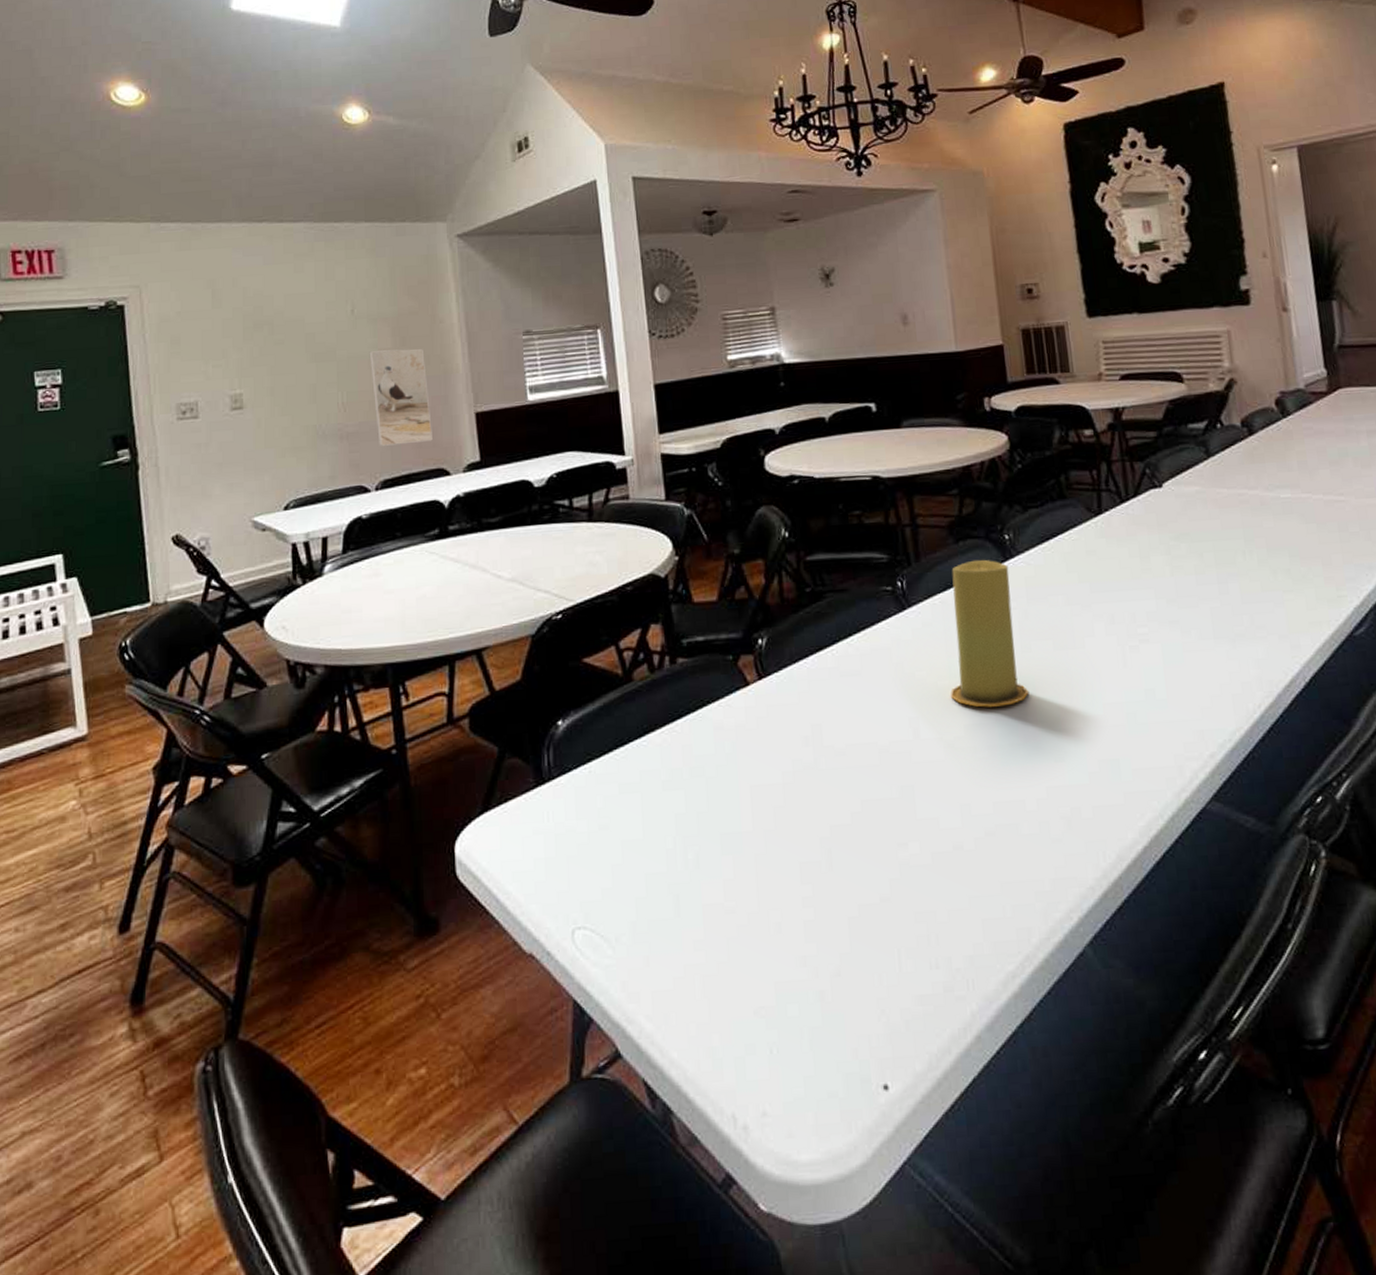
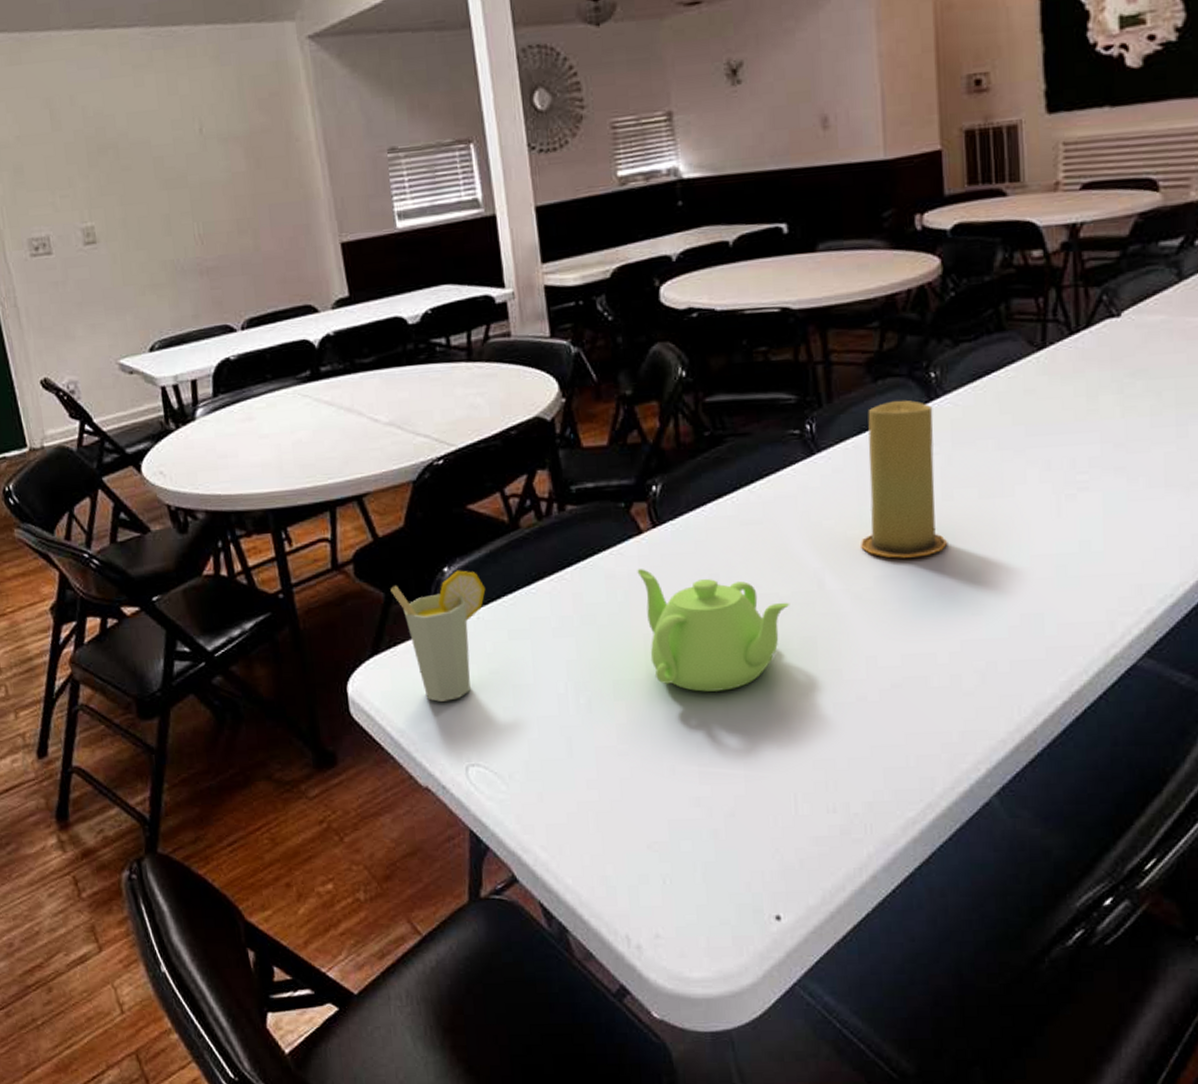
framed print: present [369,349,433,446] -> none [222,172,297,282]
cup: none [504,723,598,860] -> present [390,570,486,702]
teapot: none [744,720,888,844] -> present [637,569,790,692]

